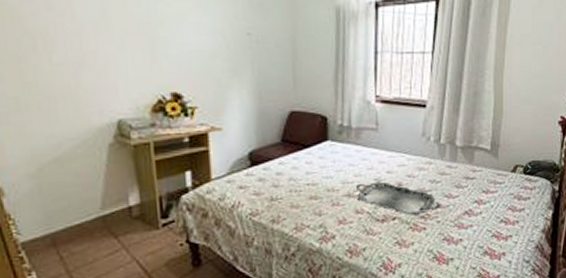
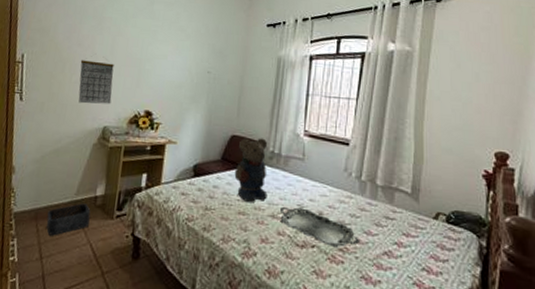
calendar: none [57,31,121,93] -> present [78,60,114,105]
storage bin: none [69,217,129,261] -> present [46,203,91,236]
teddy bear: none [299,110,341,185] -> present [234,138,268,202]

